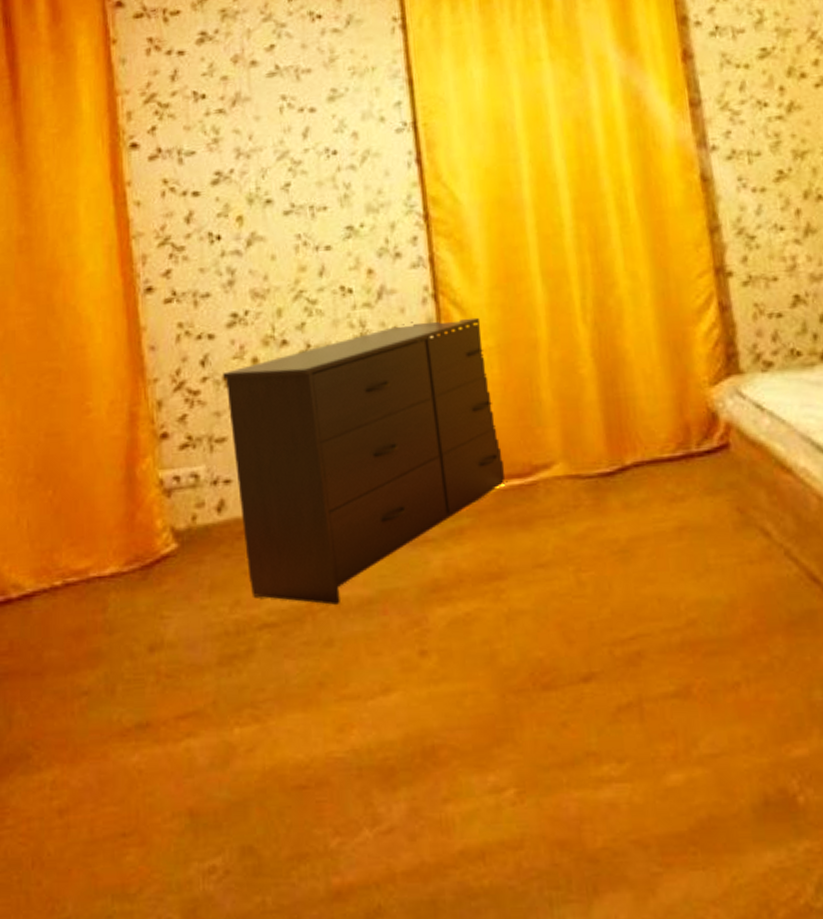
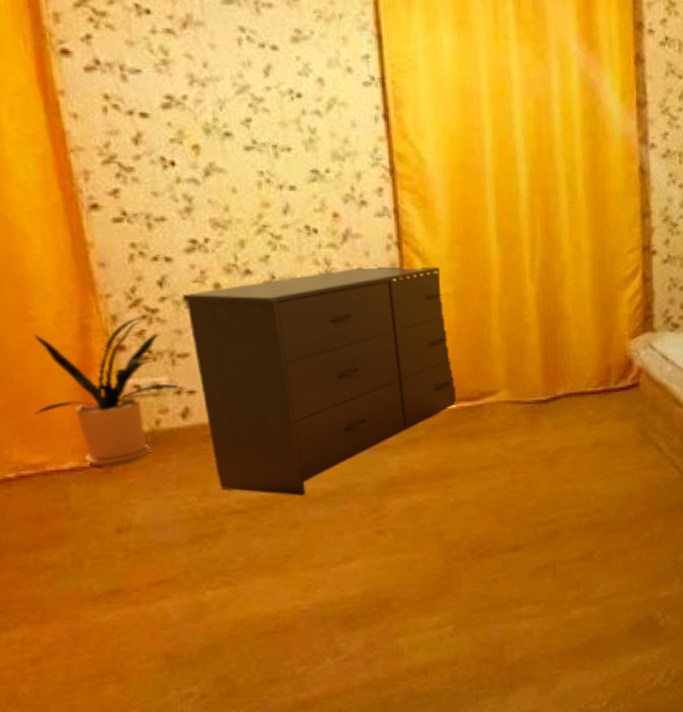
house plant: none [84,396,220,572] -> present [32,314,184,467]

